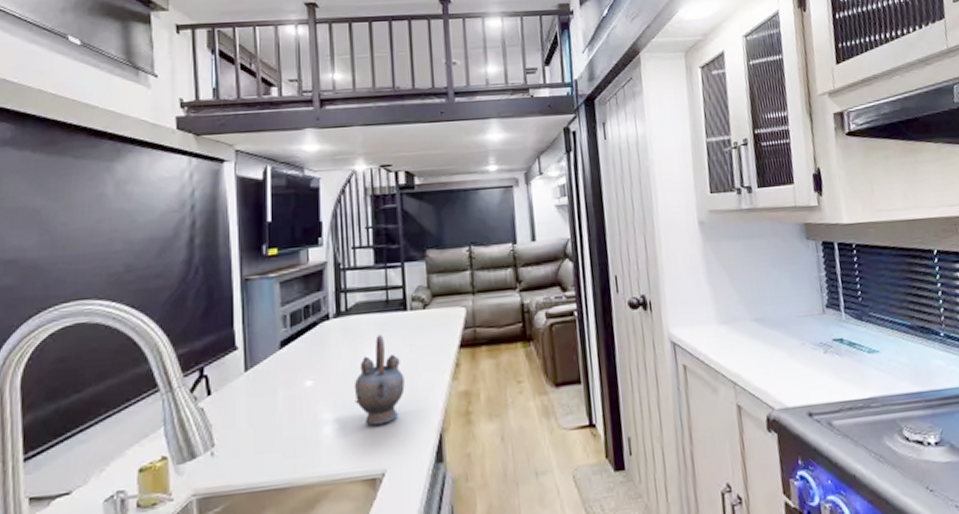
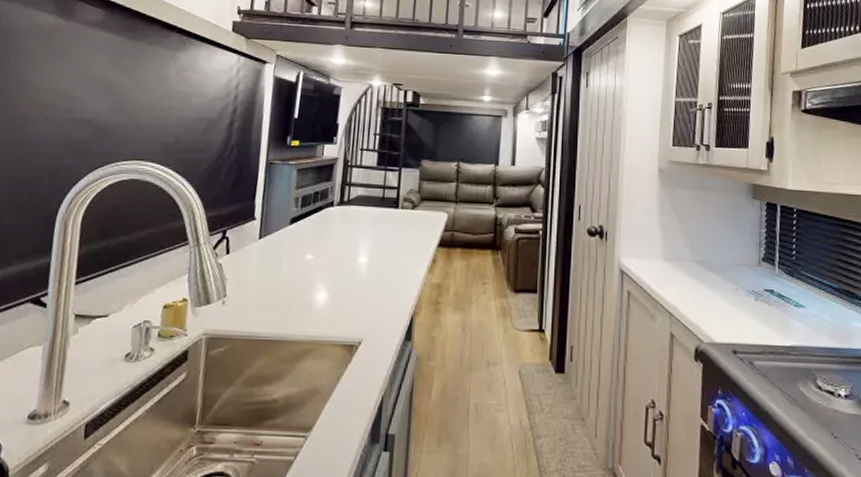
teapot: present [354,334,405,426] -> none [344,225,389,301]

